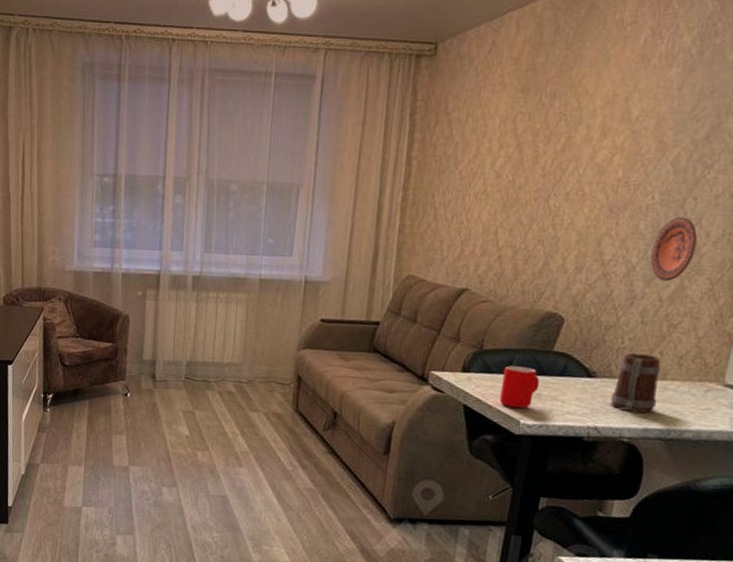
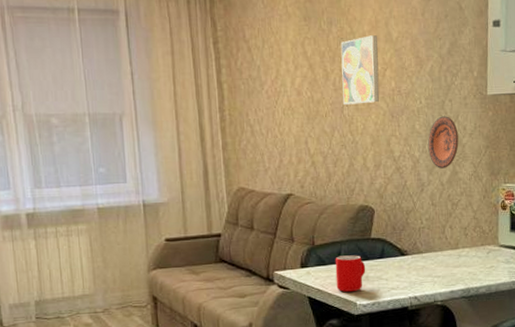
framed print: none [551,112,613,194] -> present [340,35,380,104]
mug: present [610,353,661,413] -> none [421,230,456,279]

